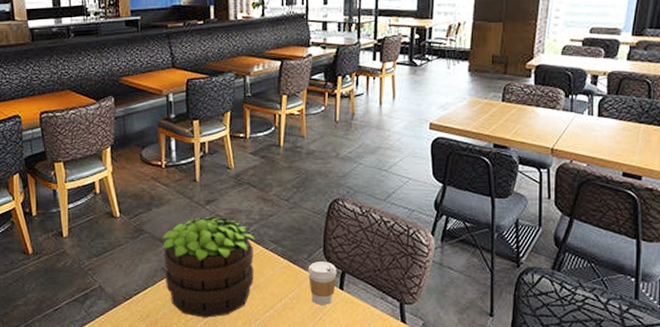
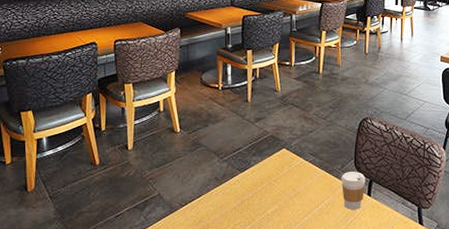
potted plant: present [162,216,255,318] -> none [216,132,297,222]

